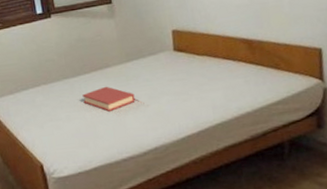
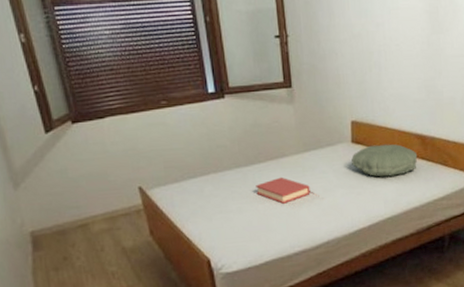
pillow: none [174,50,246,83] -> present [351,144,418,177]

